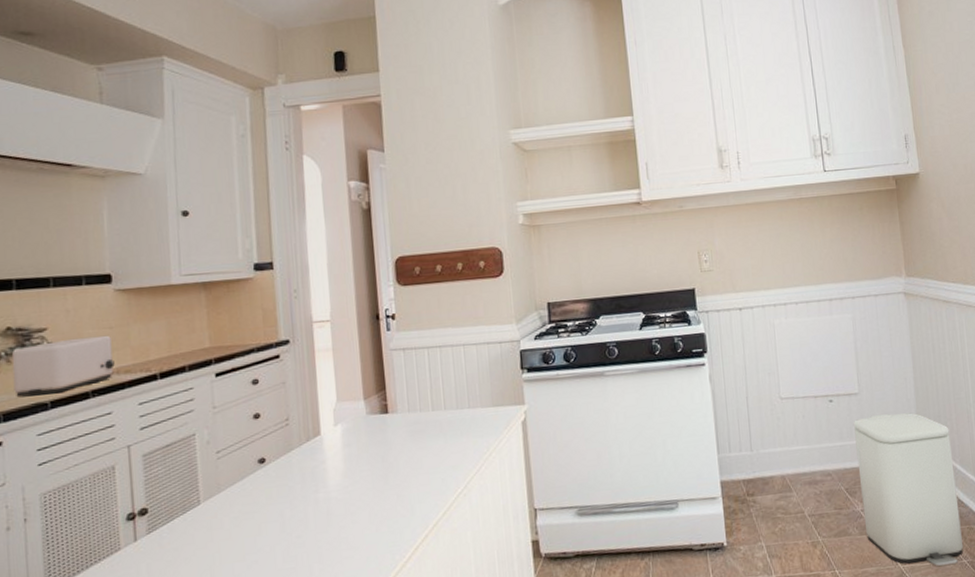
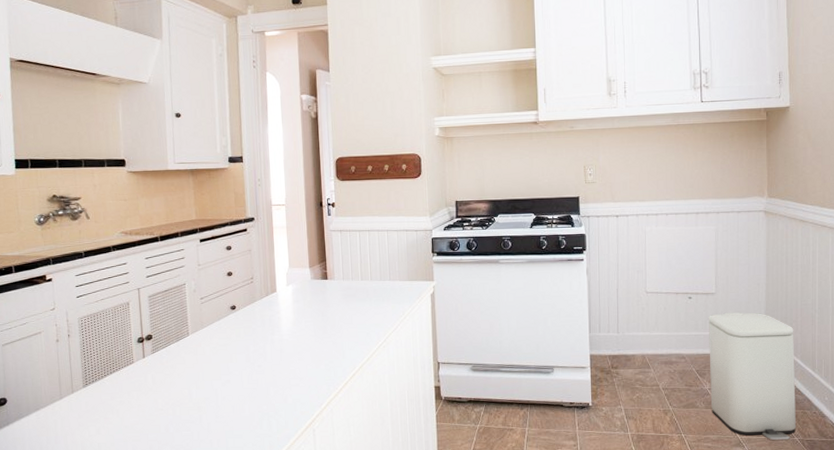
toaster: present [11,335,115,398] -> none [57,205,128,247]

